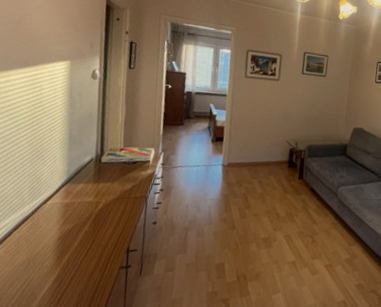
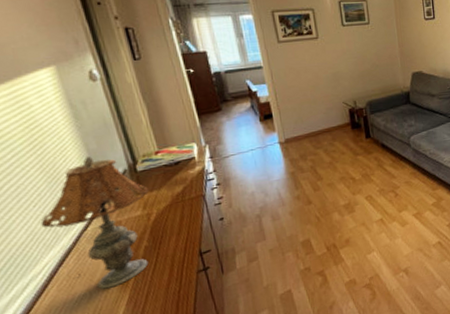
table lamp: none [14,139,113,262] -> present [40,154,149,290]

